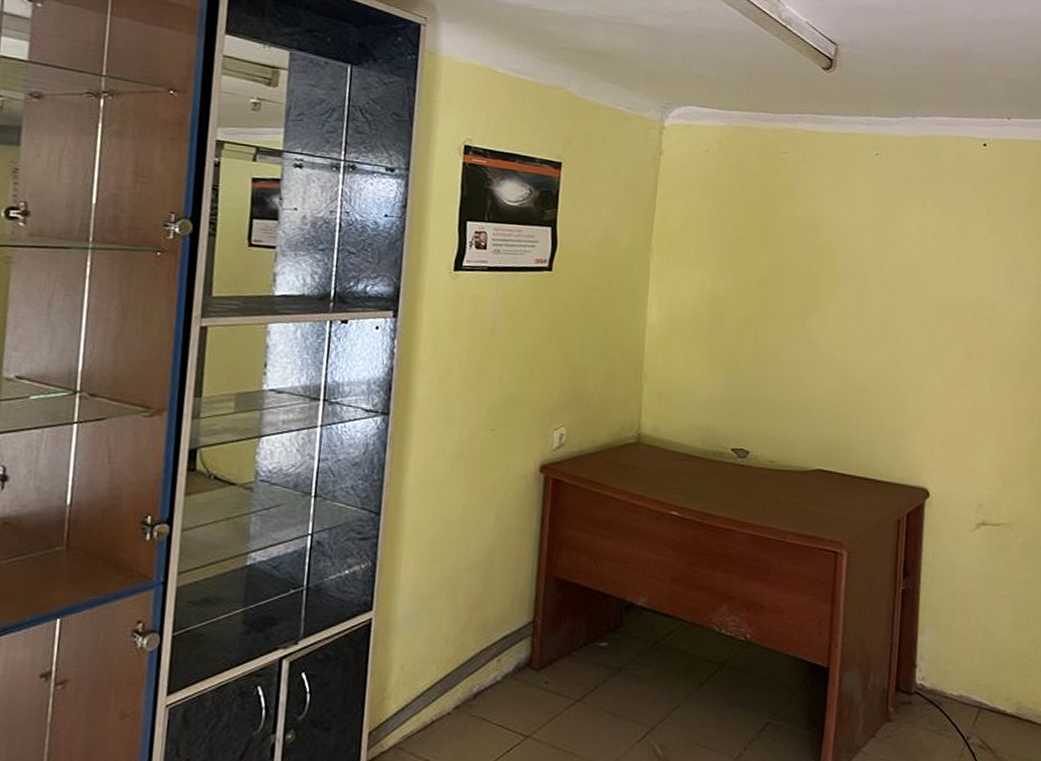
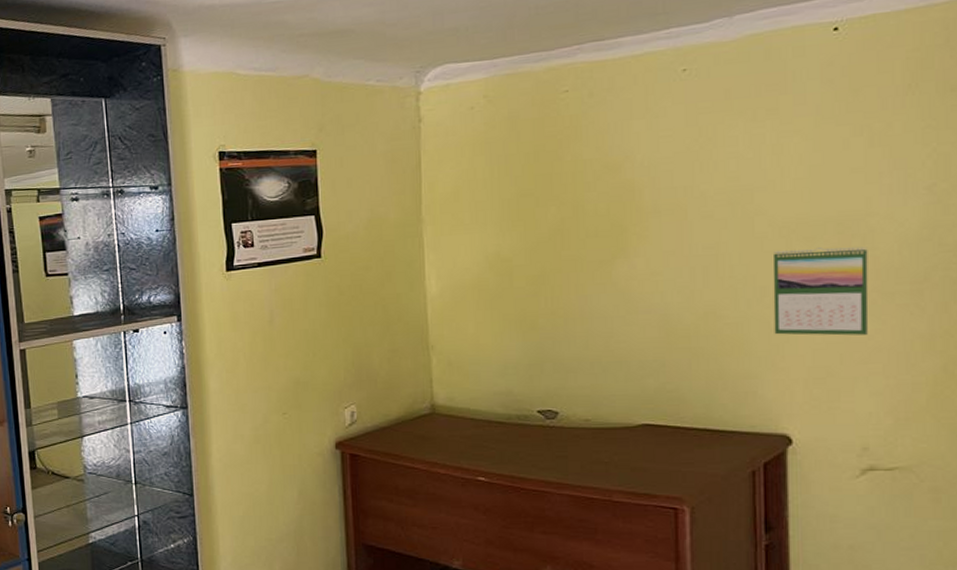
calendar: none [924,323,994,405] -> present [773,247,869,336]

